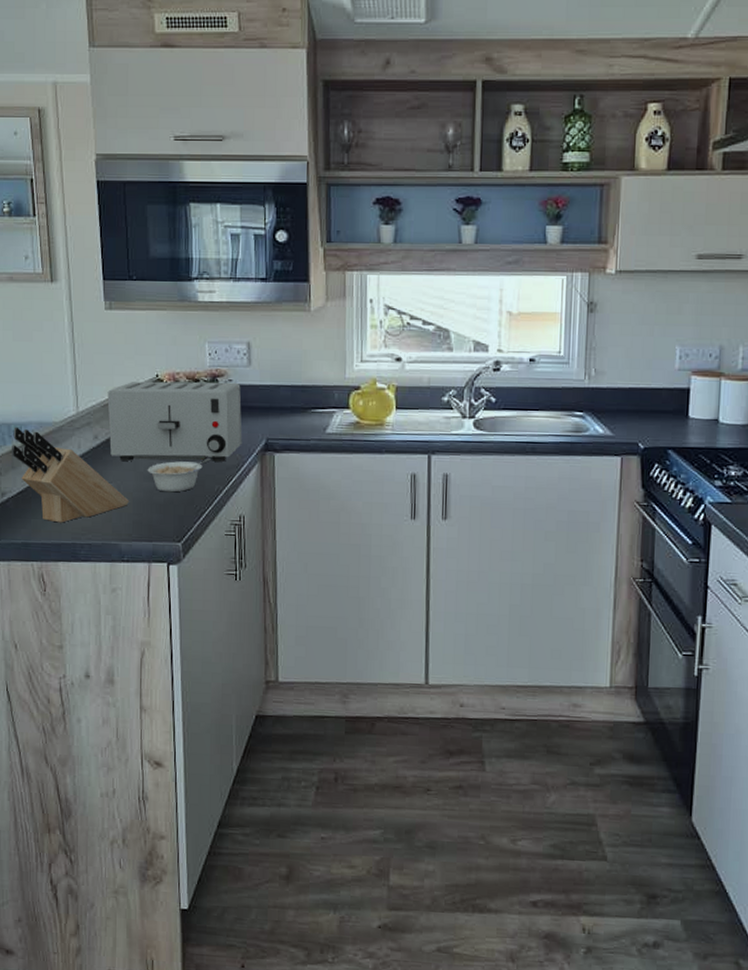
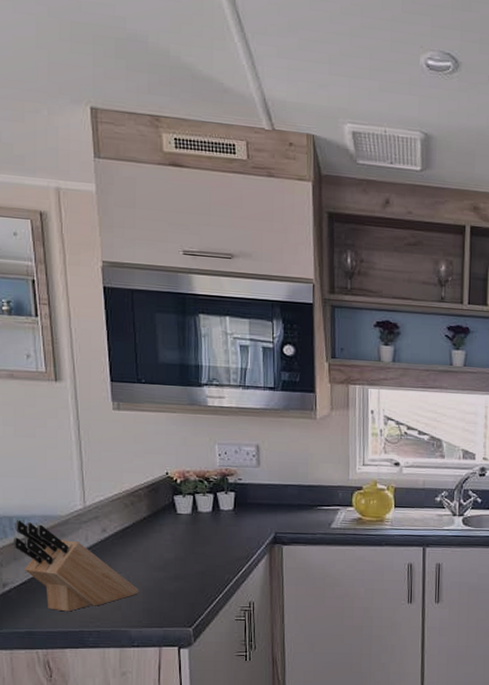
toaster: present [107,381,242,462] -> none [116,478,252,553]
legume: present [147,458,211,493] -> none [157,550,221,582]

